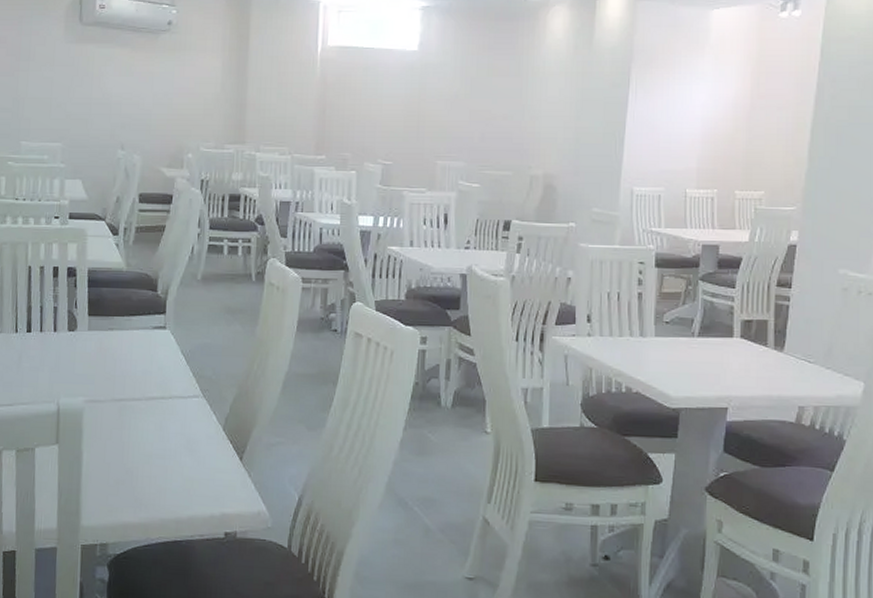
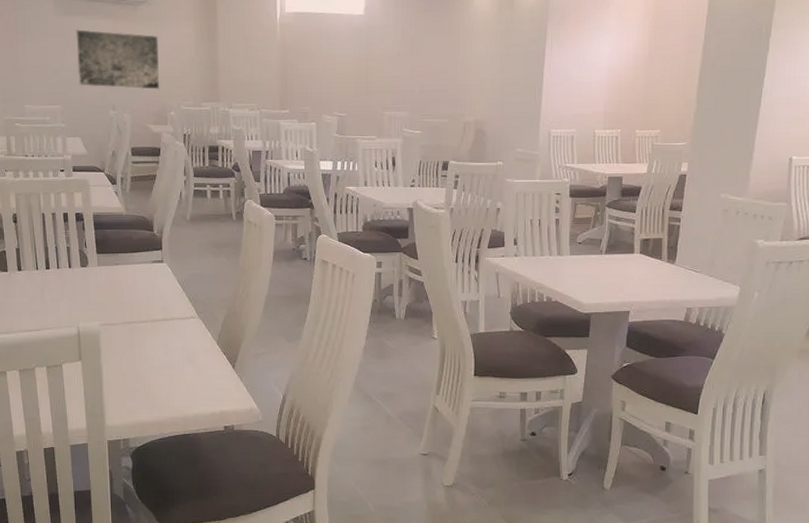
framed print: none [84,59,181,128] -> present [76,29,160,90]

